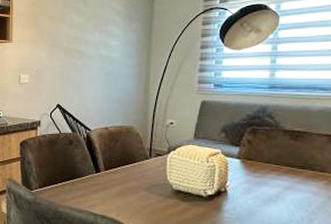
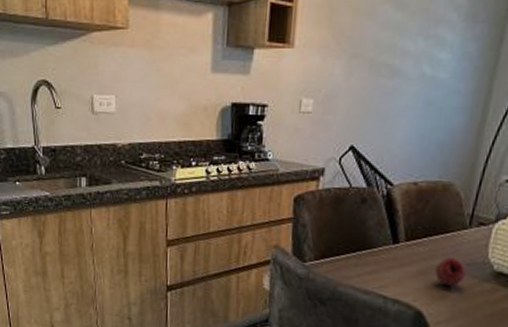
fruit: none [130,180,154,203] -> present [435,256,468,287]

